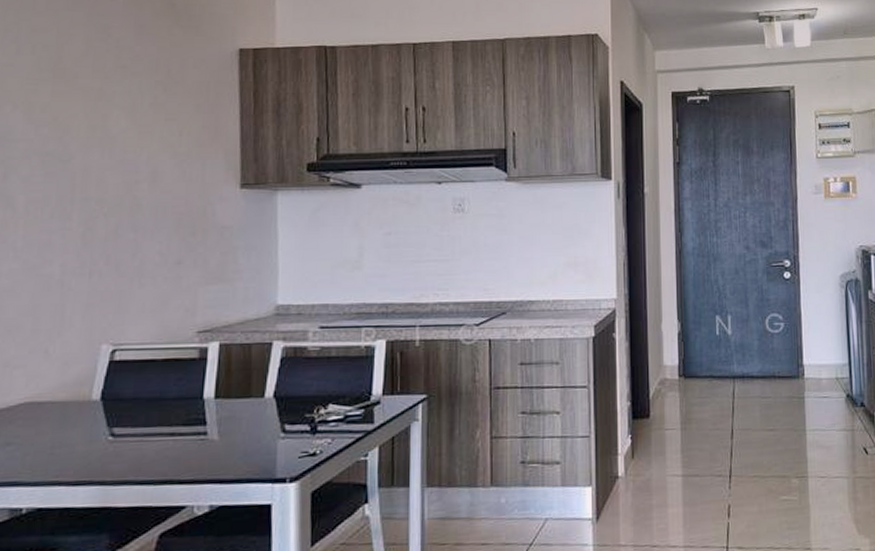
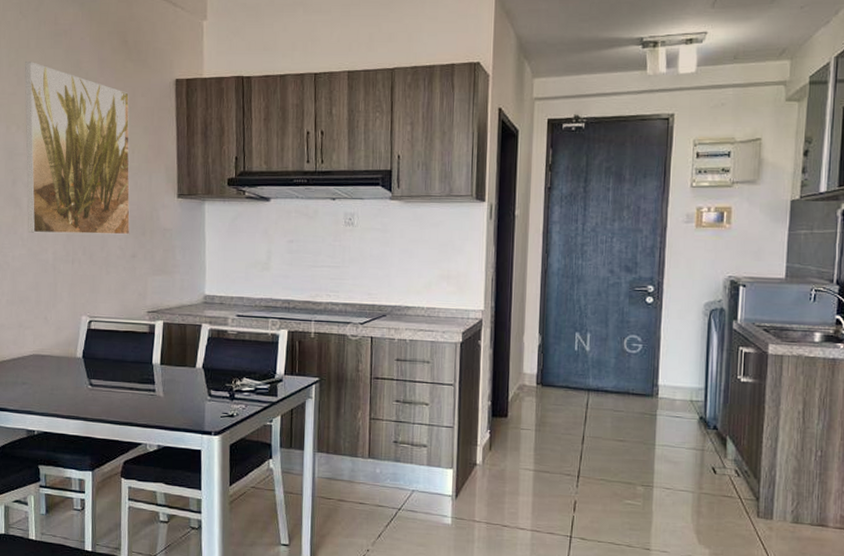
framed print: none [23,26,177,240] -> present [24,62,131,235]

